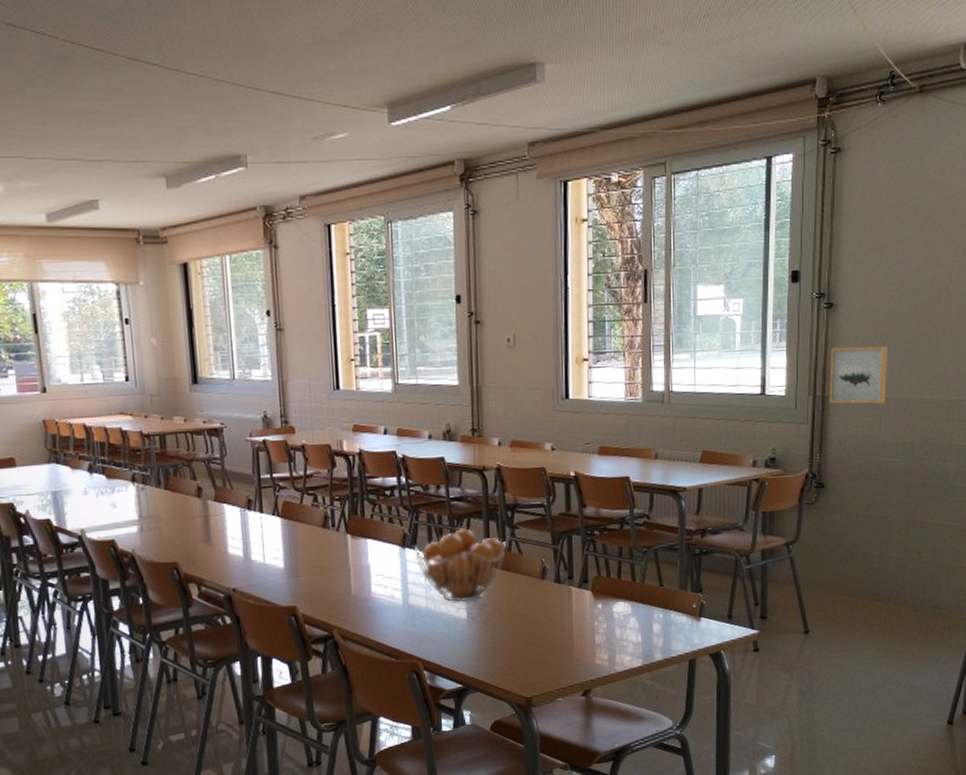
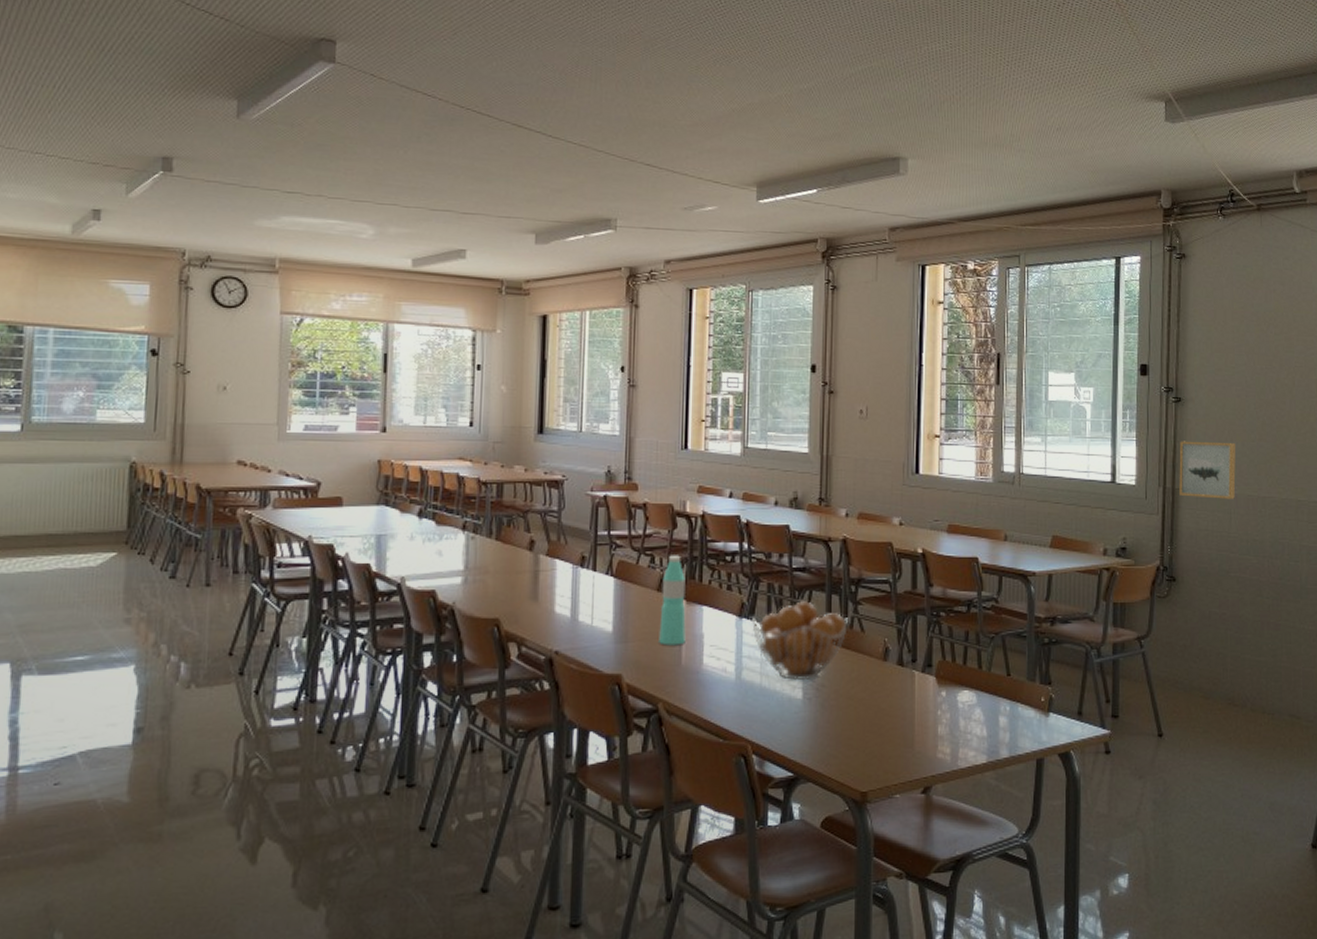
water bottle: none [326,492,353,578] -> present [659,555,686,646]

